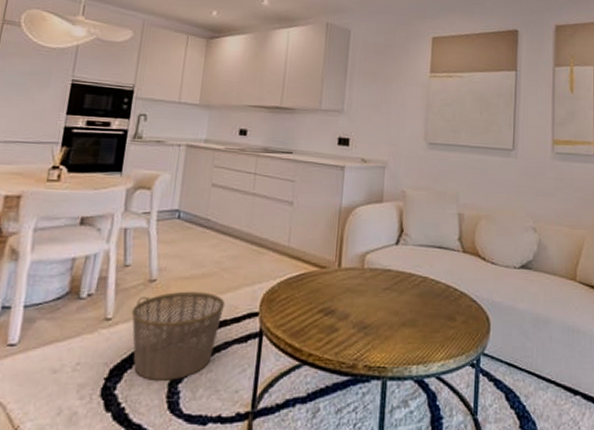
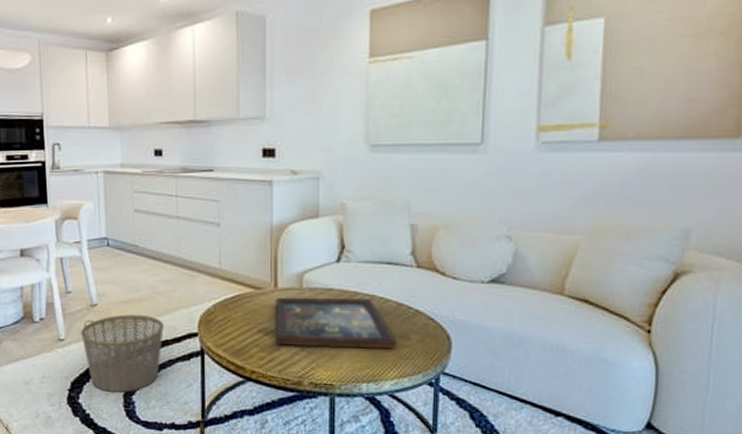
decorative tray: none [334,276,445,330] -> present [275,297,397,349]

